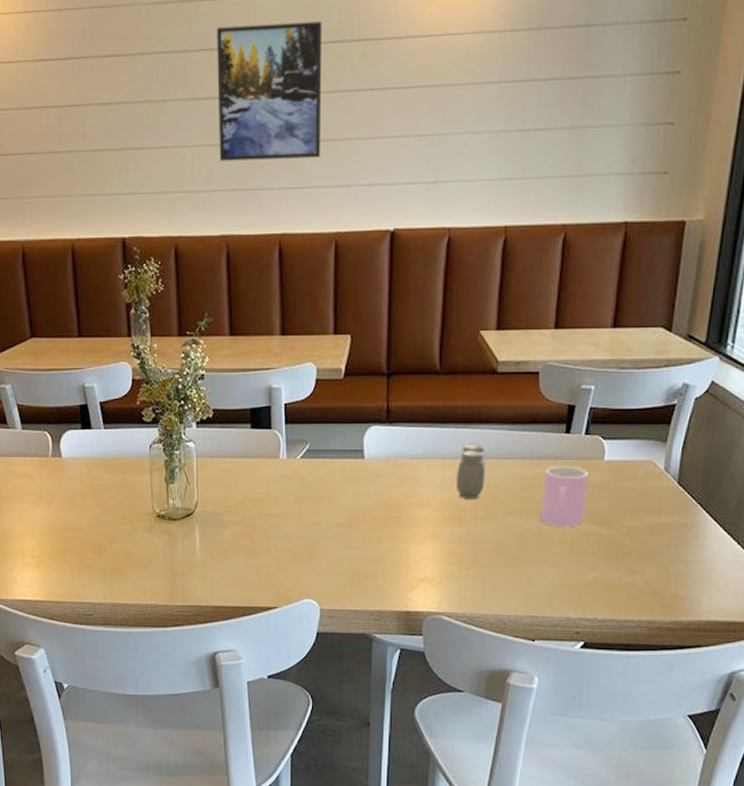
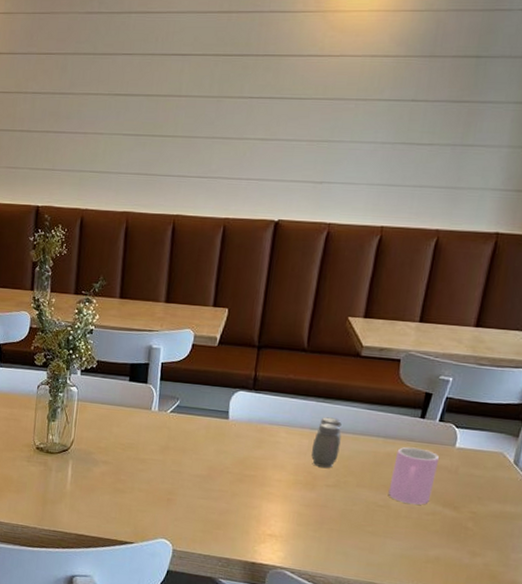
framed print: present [217,21,323,161] -> none [129,36,234,152]

